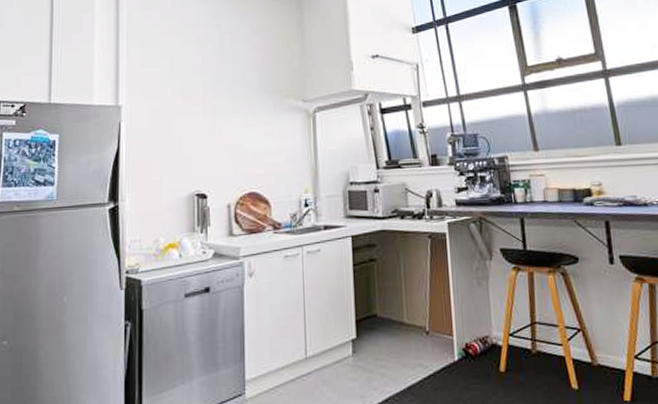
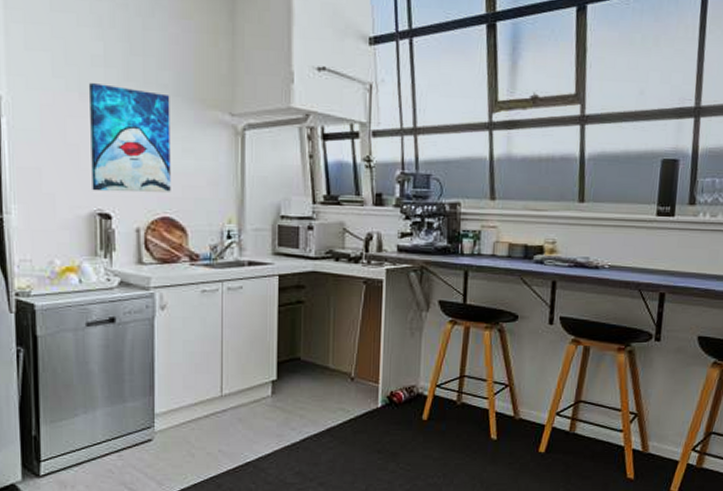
wall art: none [190,87,256,175] -> present [89,83,171,193]

